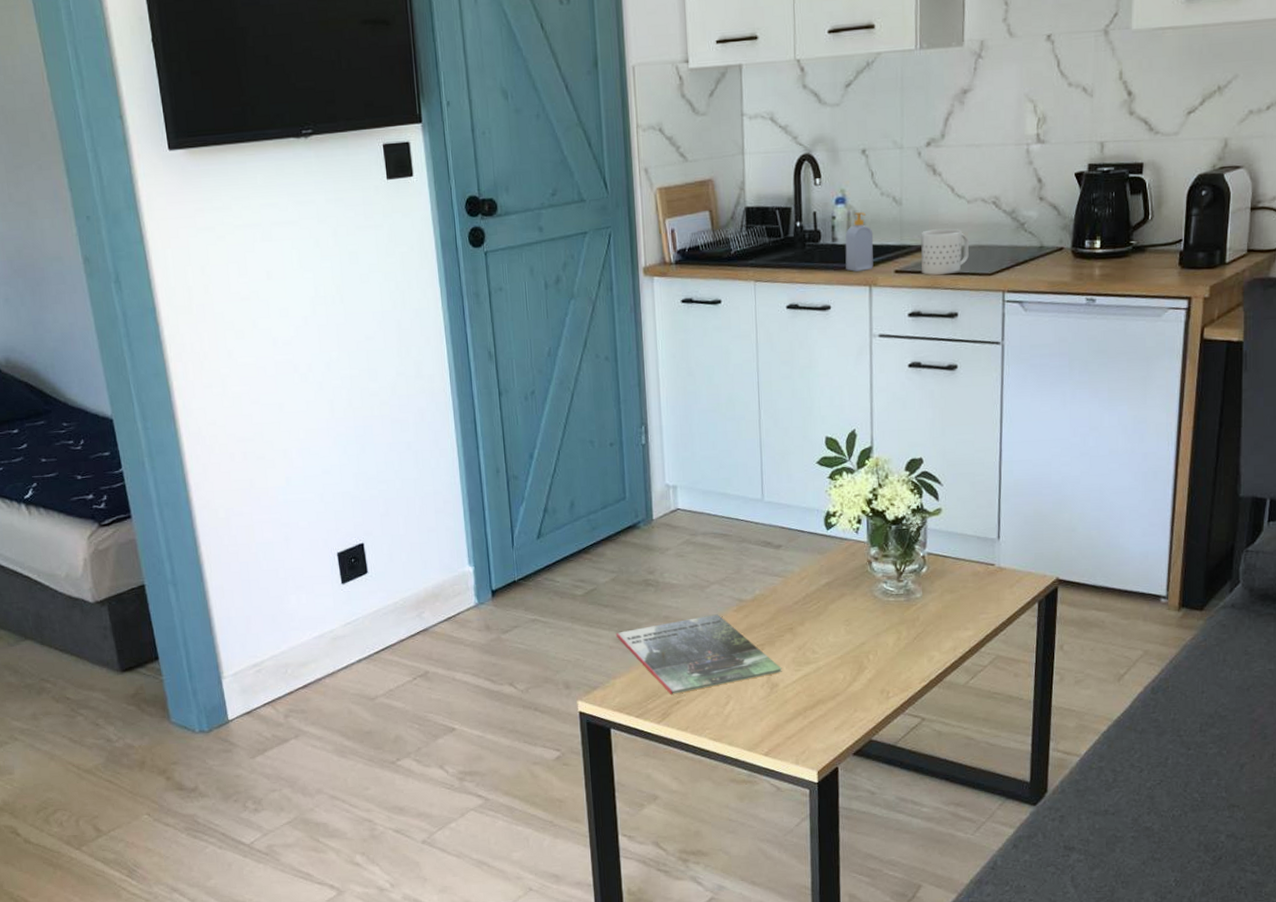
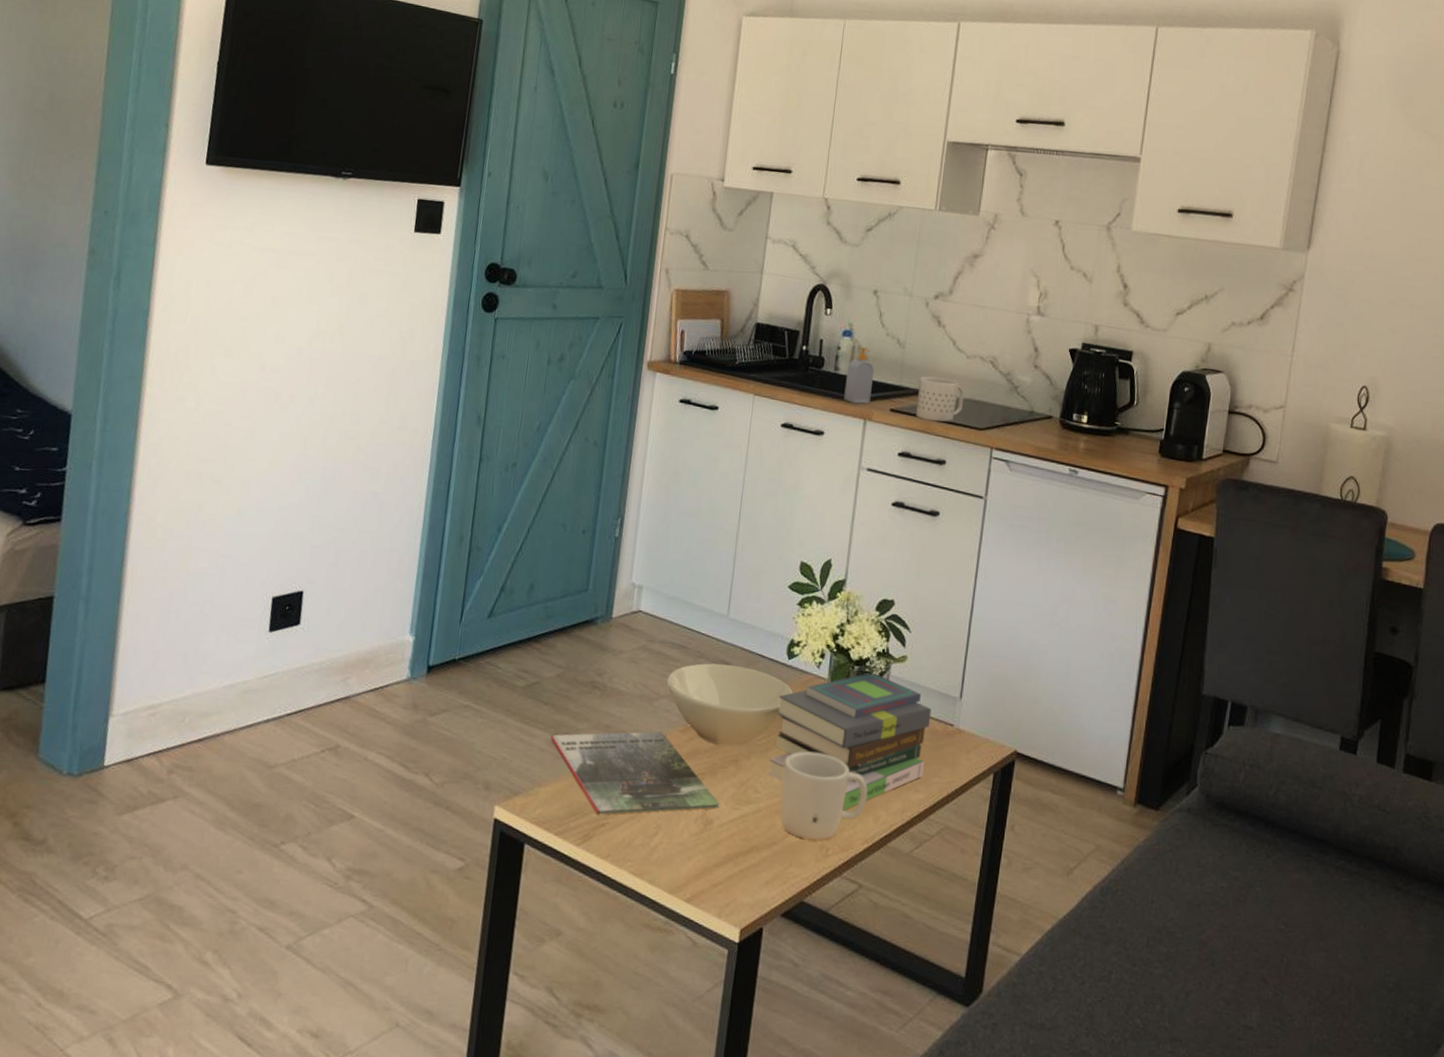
bowl: none [714,544,836,618] -> present [666,663,794,747]
books: none [822,528,972,657] -> present [767,672,932,811]
mug: none [837,609,919,687] -> present [779,751,868,841]

